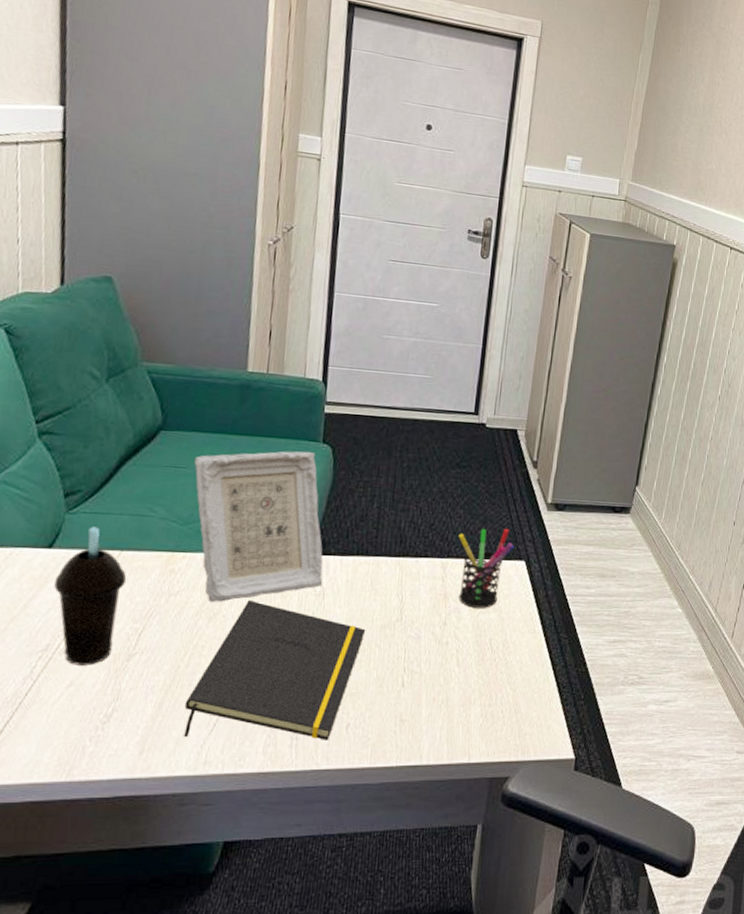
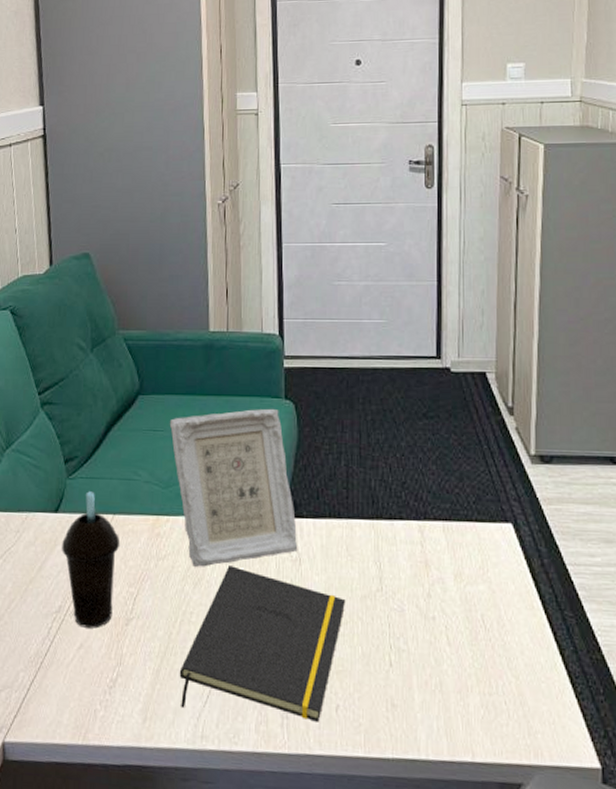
pen holder: present [458,528,514,608] -> none [433,485,498,579]

